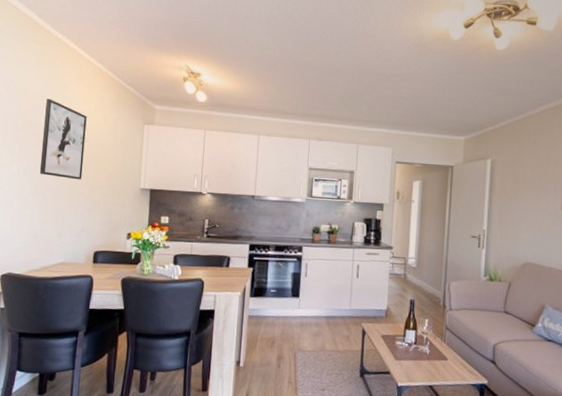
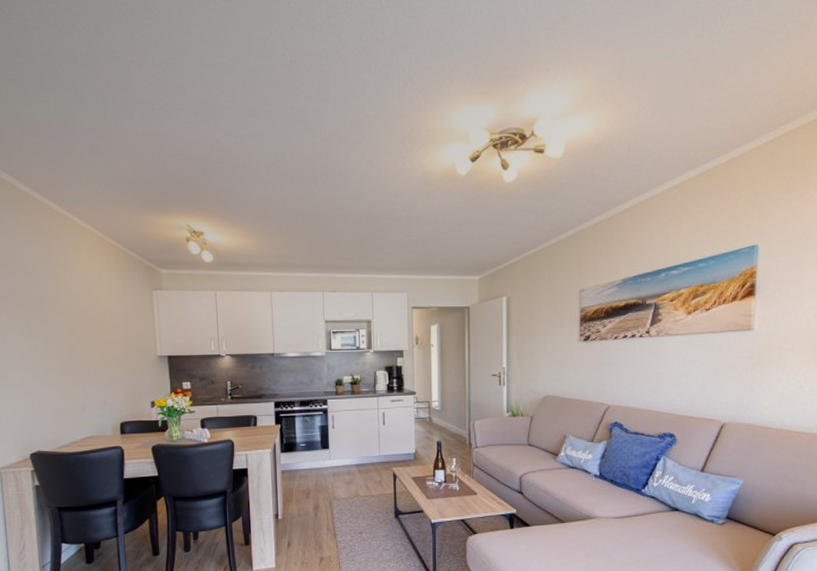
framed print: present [39,99,87,180] -> none [47,271,97,353]

